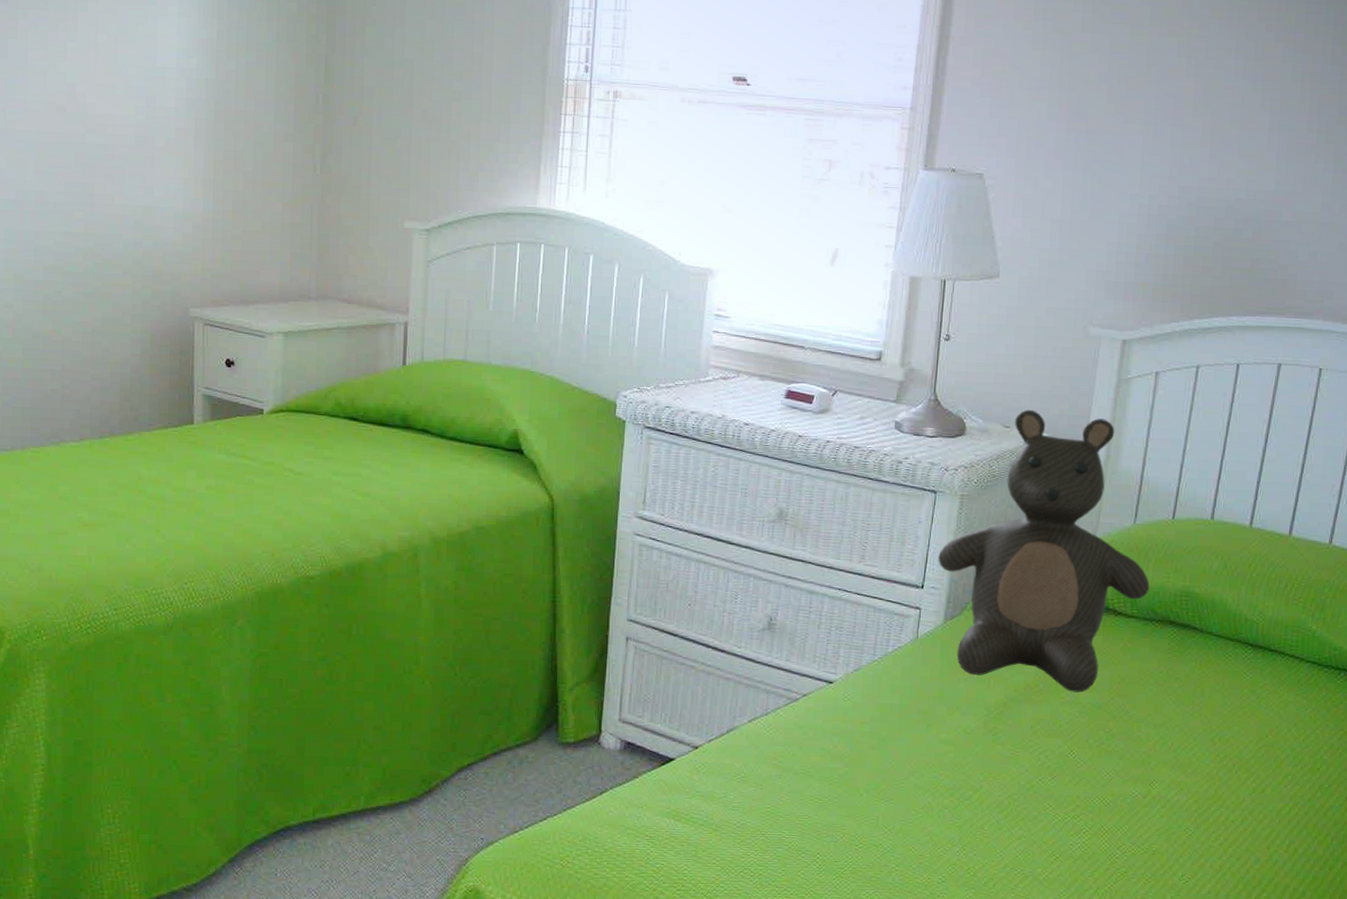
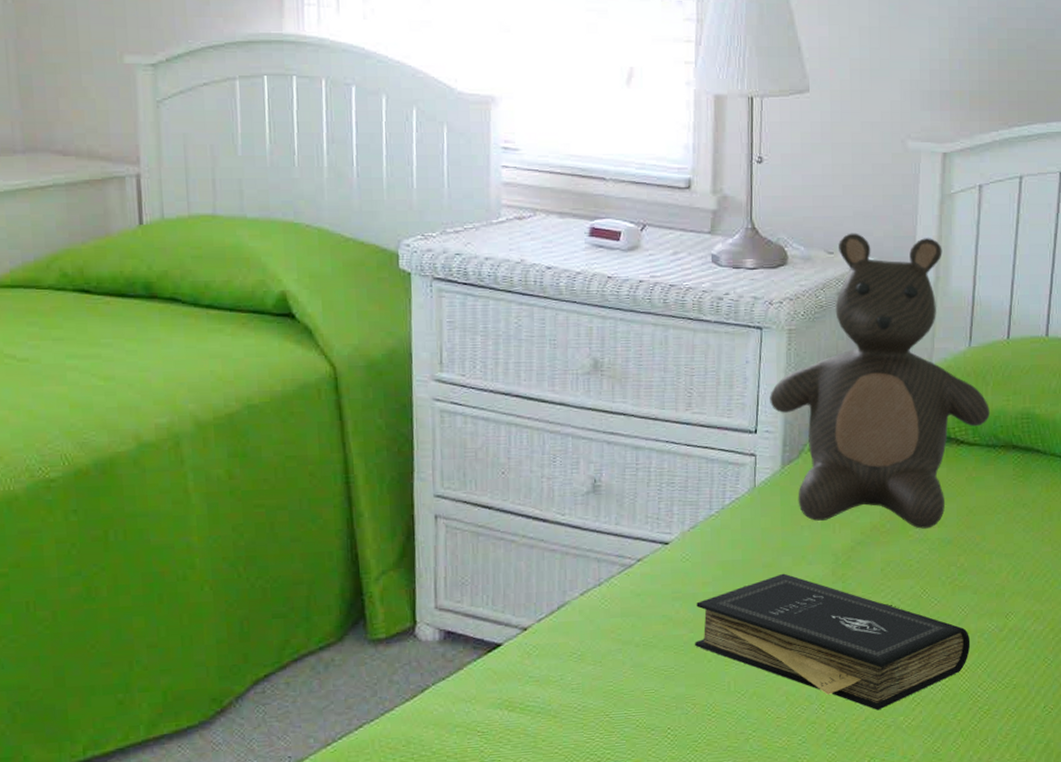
book: none [849,721,1113,860] -> present [695,573,971,710]

